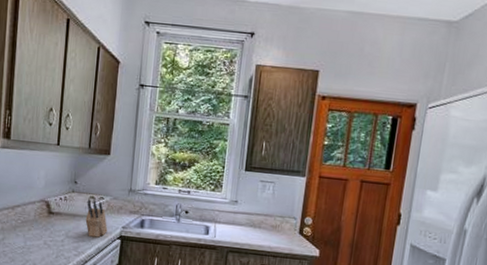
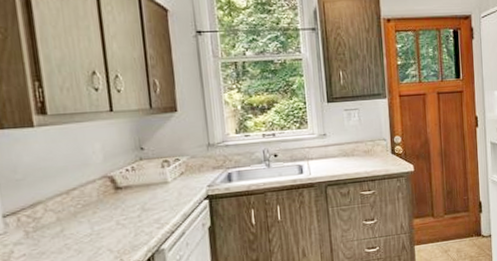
knife block: present [85,199,108,238] -> none [160,164,192,204]

